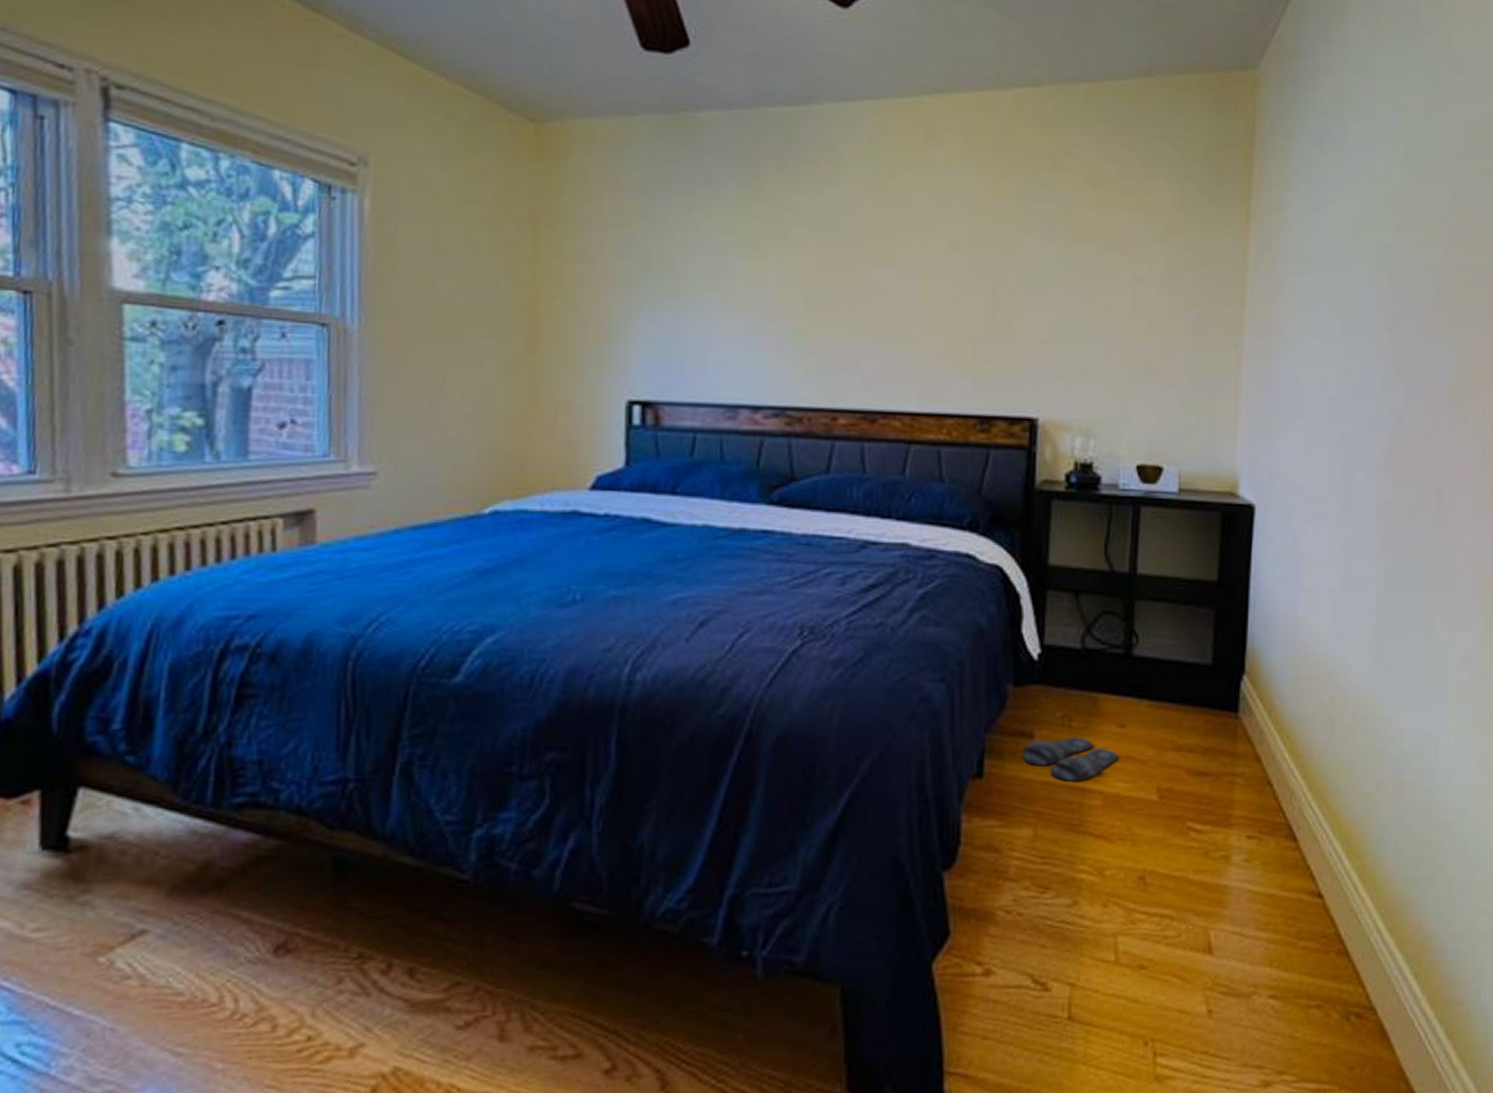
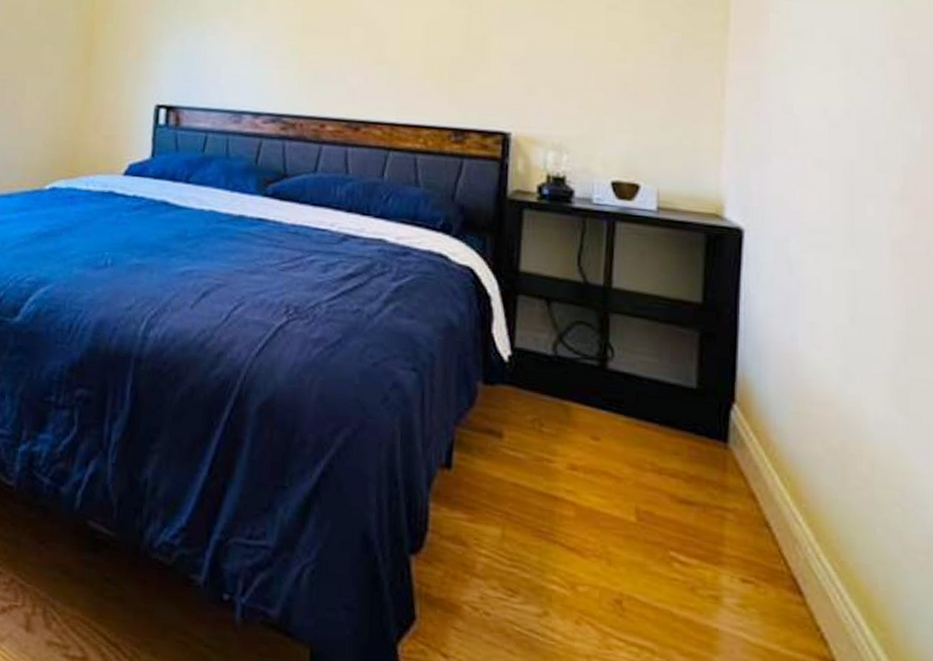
slippers: present [1023,737,1119,783] -> none [492,439,593,490]

